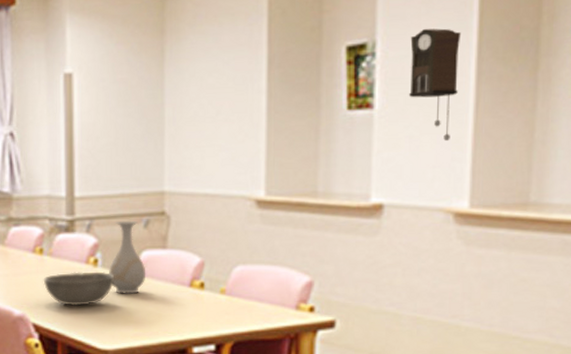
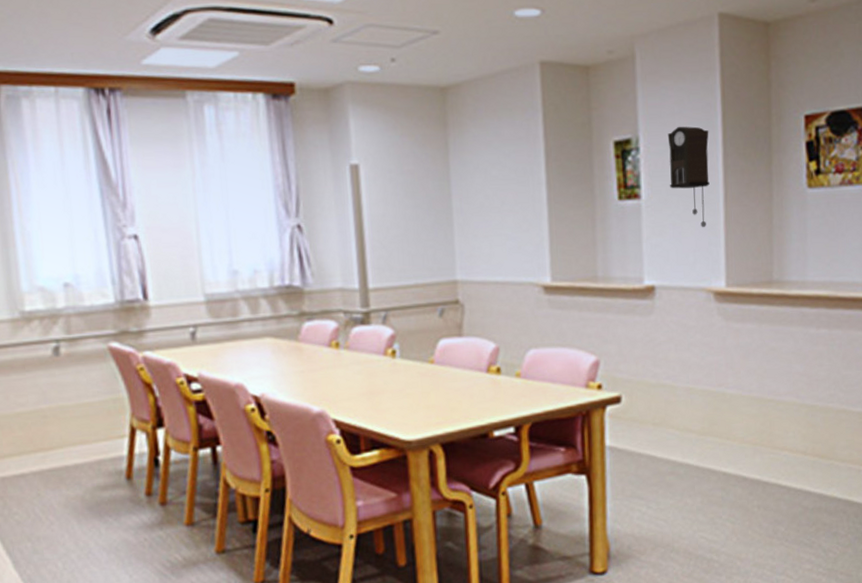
bowl: present [43,271,115,306] -> none [341,362,414,399]
vase: present [109,220,146,294] -> none [407,310,445,384]

